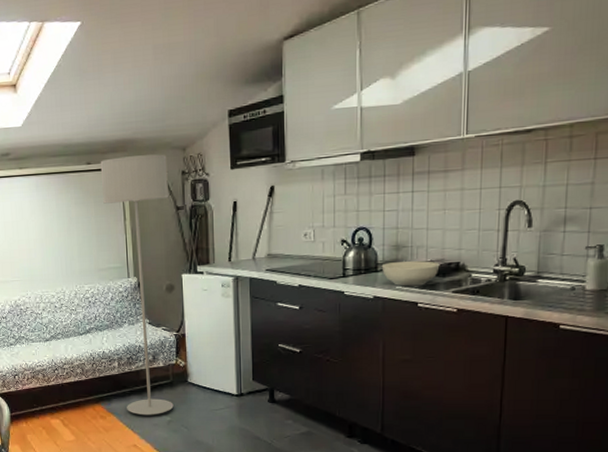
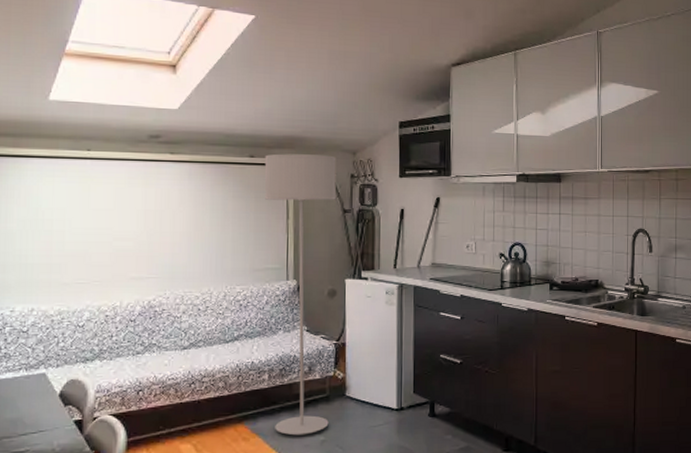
bowl: present [381,260,440,287] -> none [534,276,583,300]

